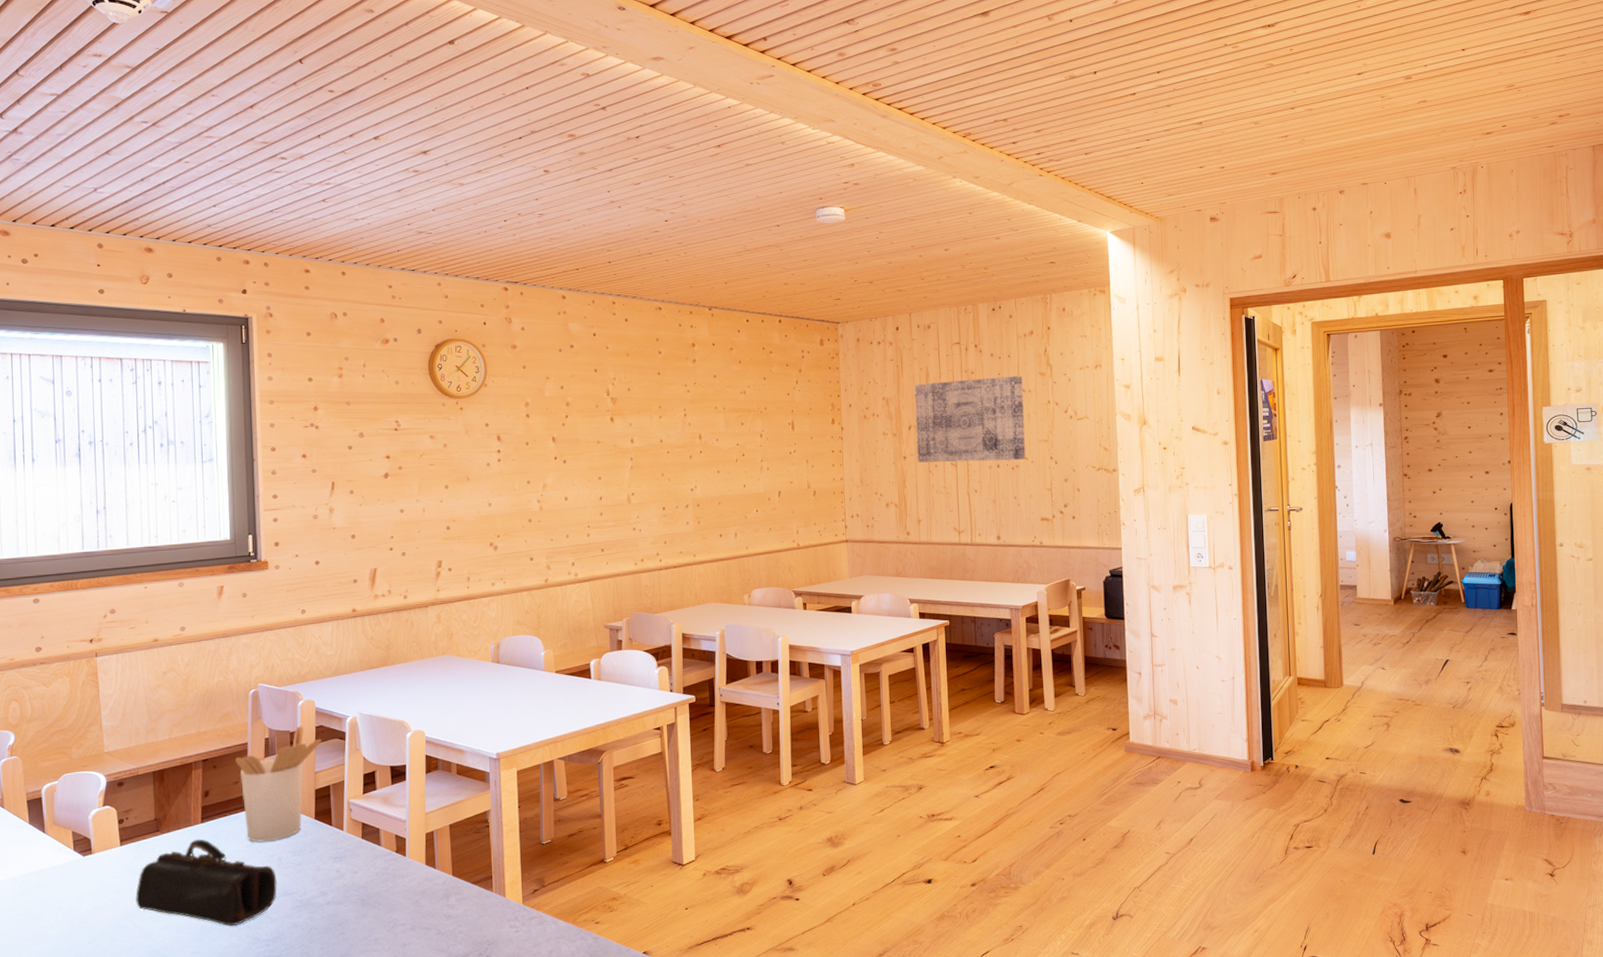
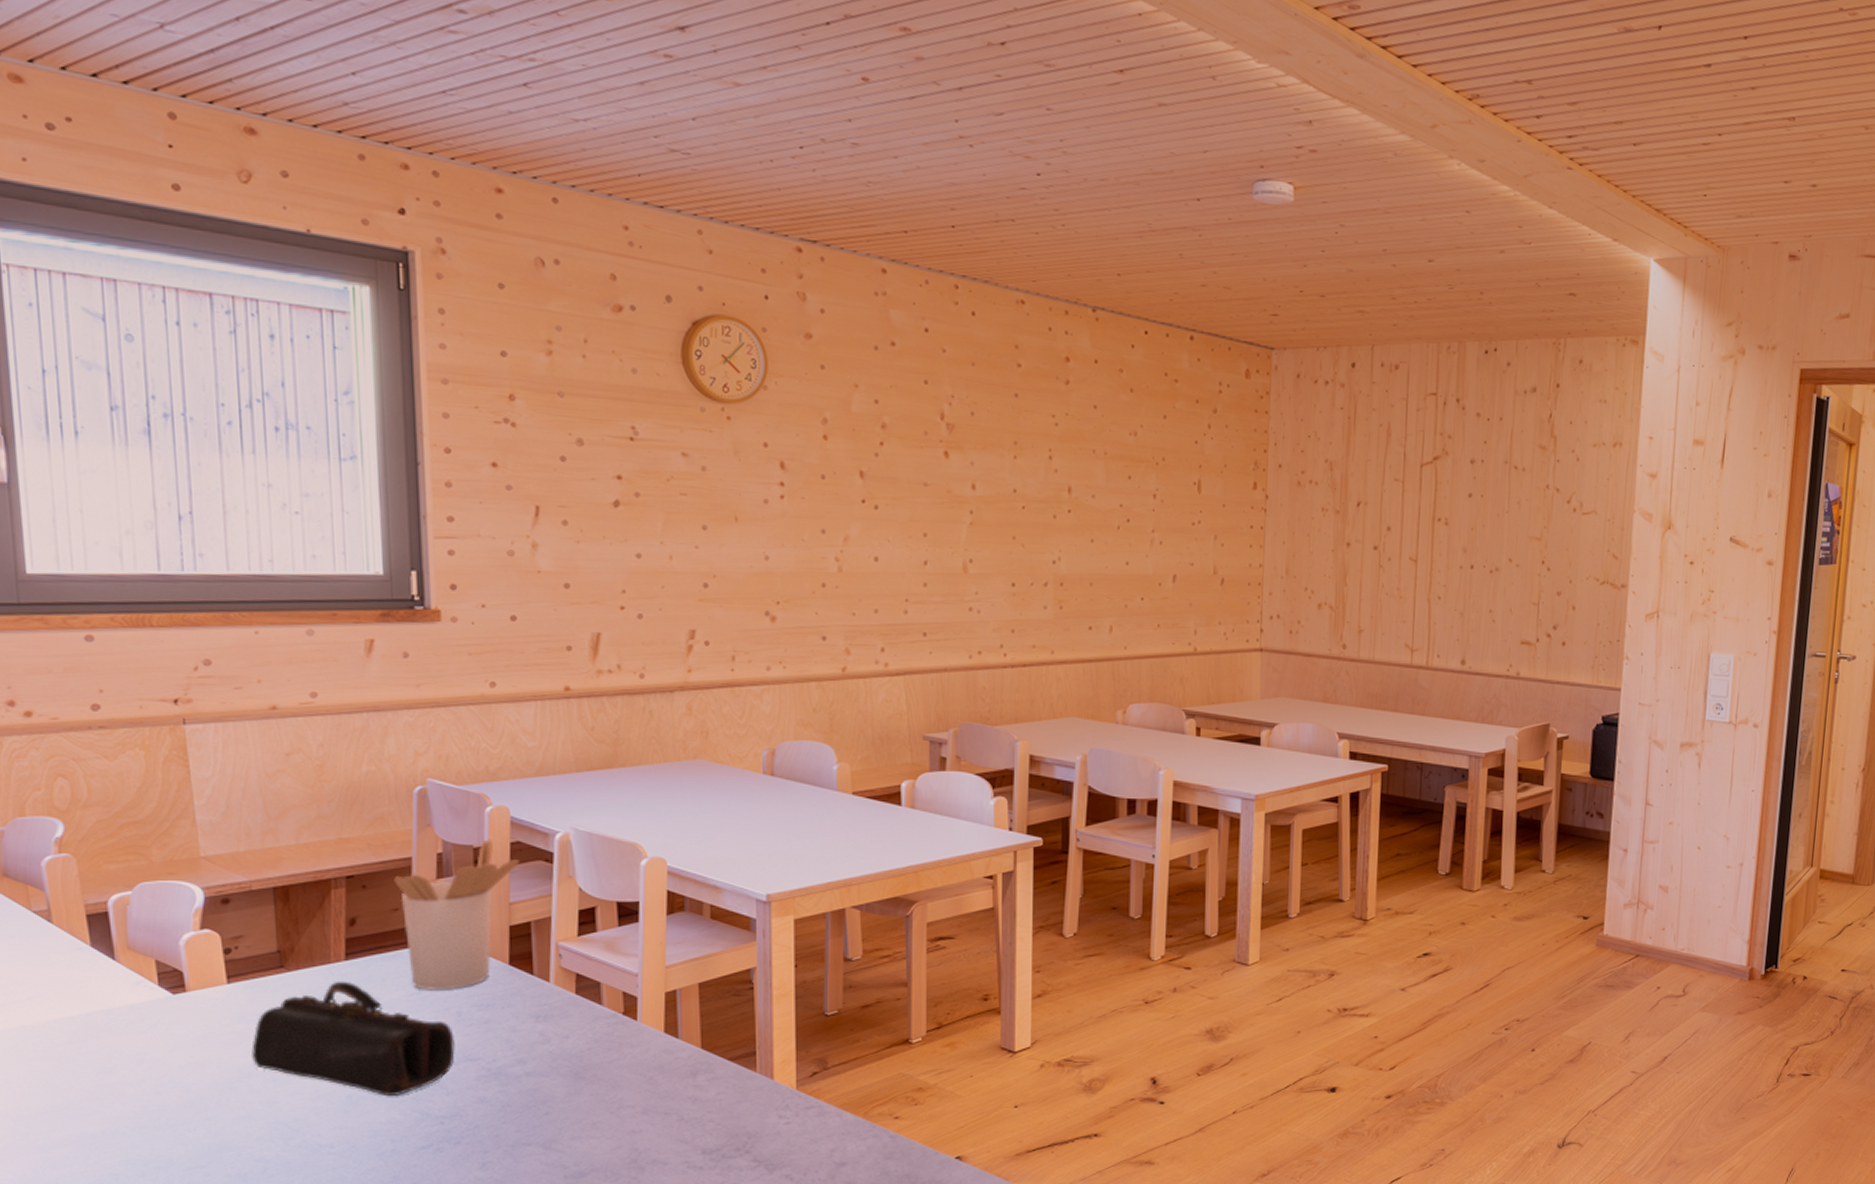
wall art: present [914,375,1026,463] -> none [1364,444,1516,561]

